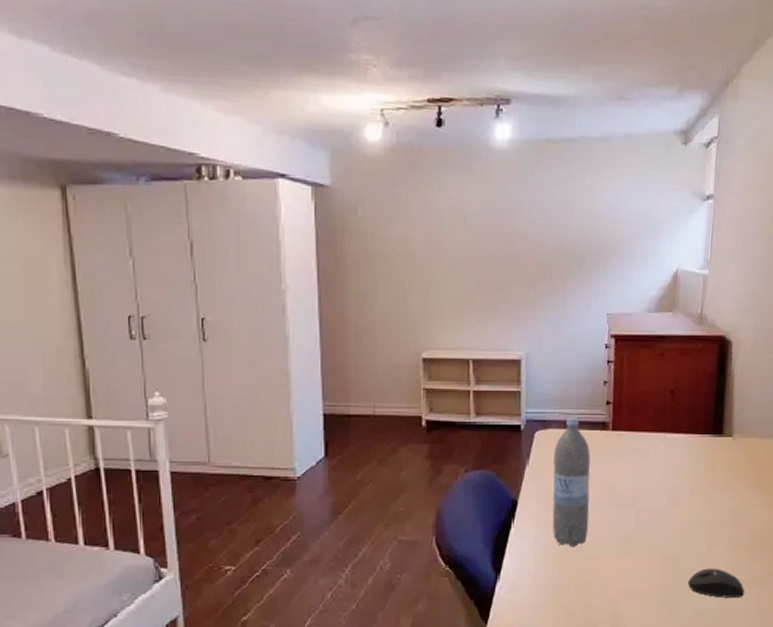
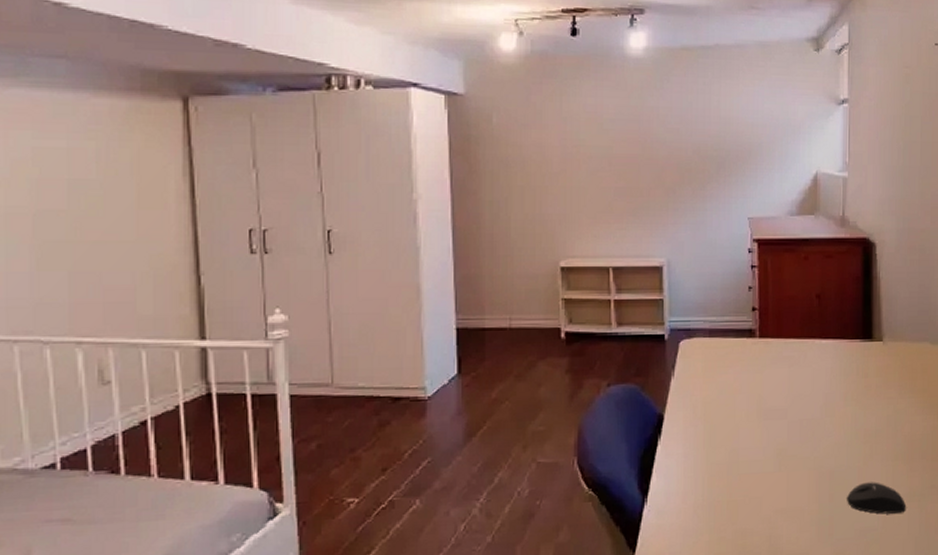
water bottle: present [552,416,591,547] -> none [700,324,740,465]

